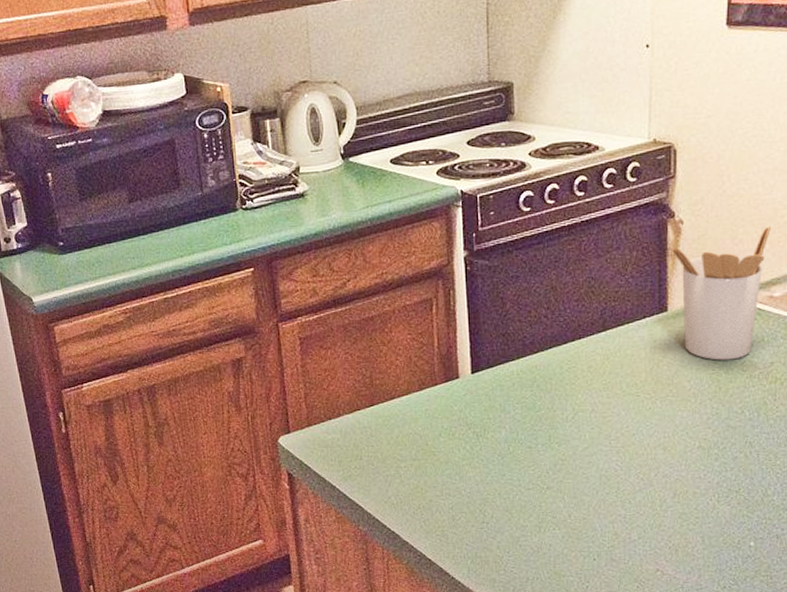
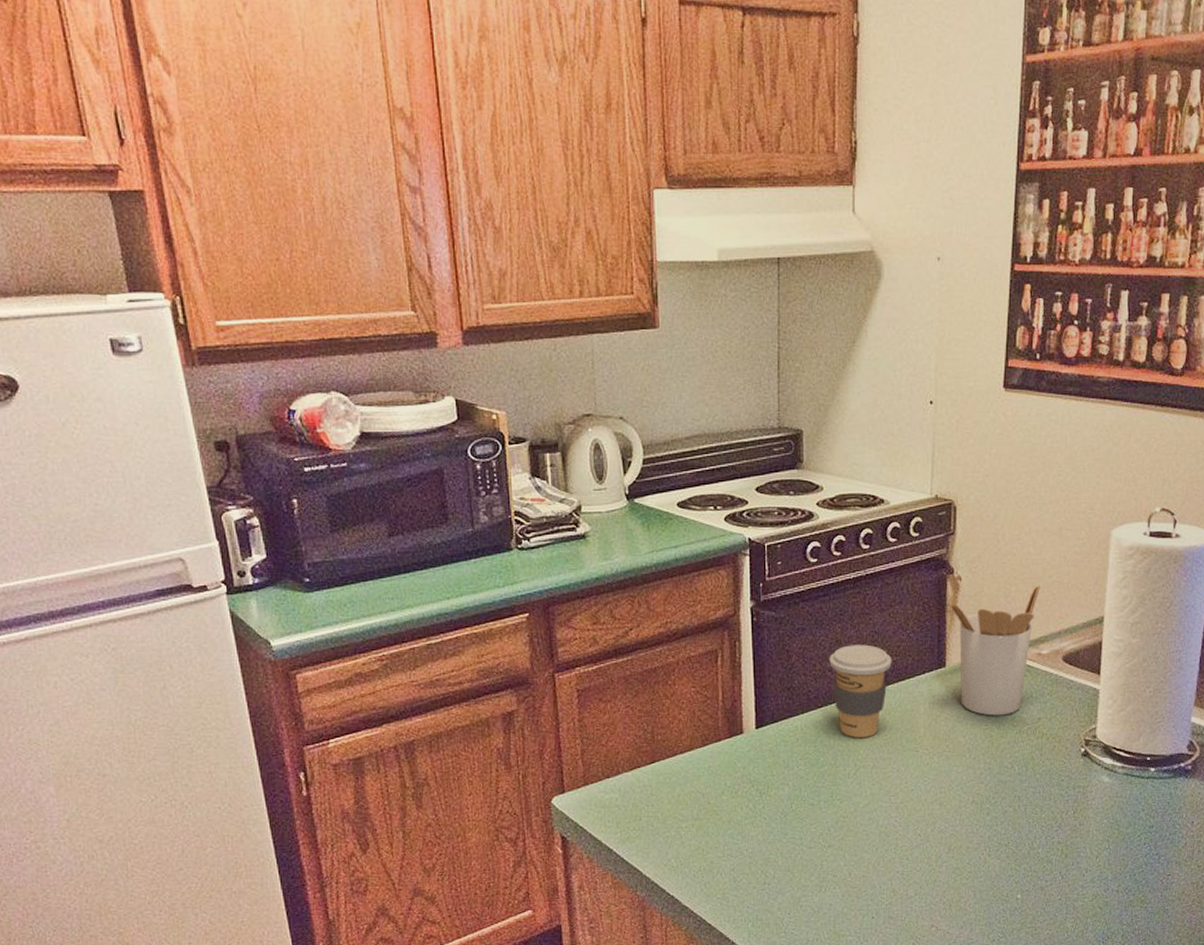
coffee cup: none [544,290,610,382] -> present [829,644,892,738]

